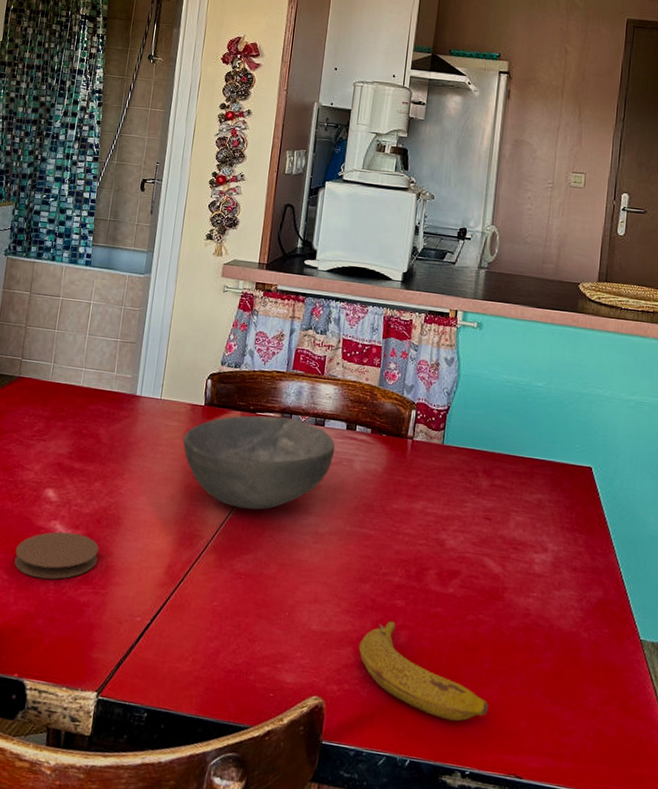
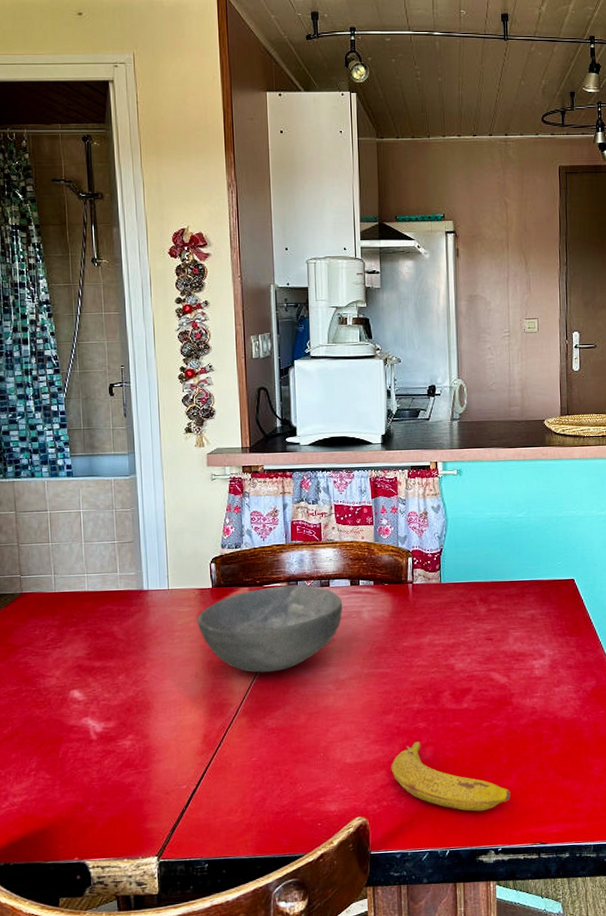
coaster: present [14,531,99,580] -> none [53,724,135,771]

